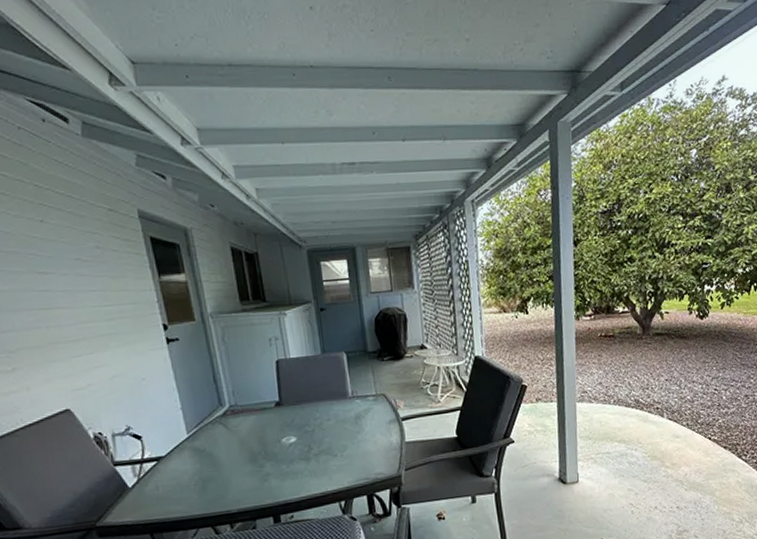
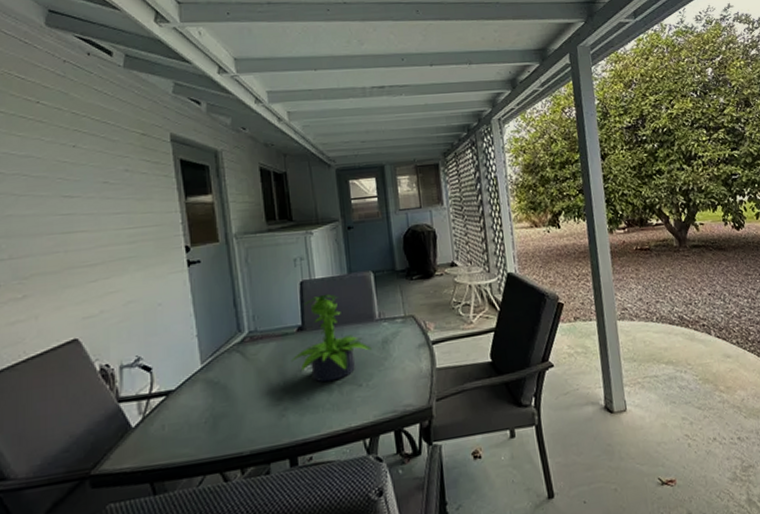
potted plant: none [271,372,345,452] -> present [291,293,372,383]

